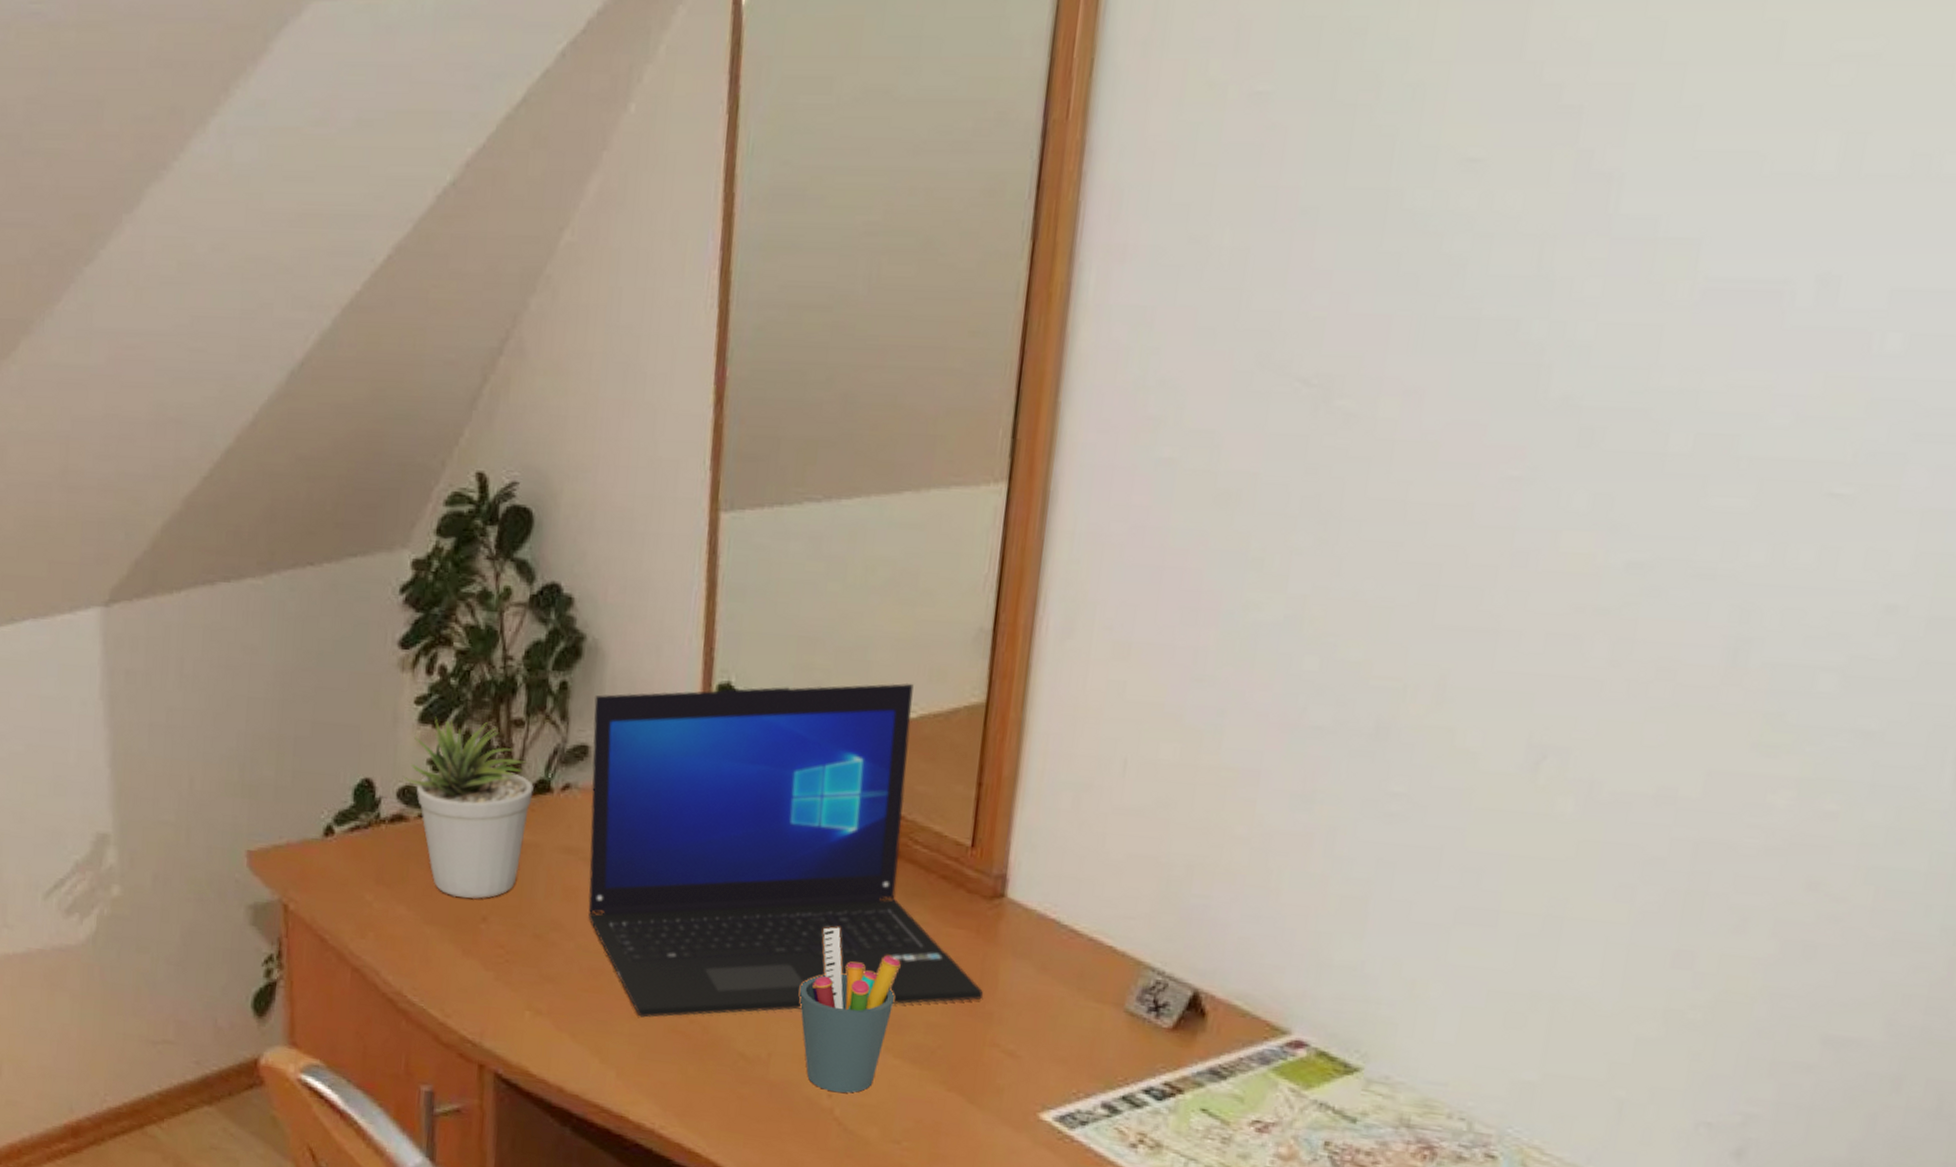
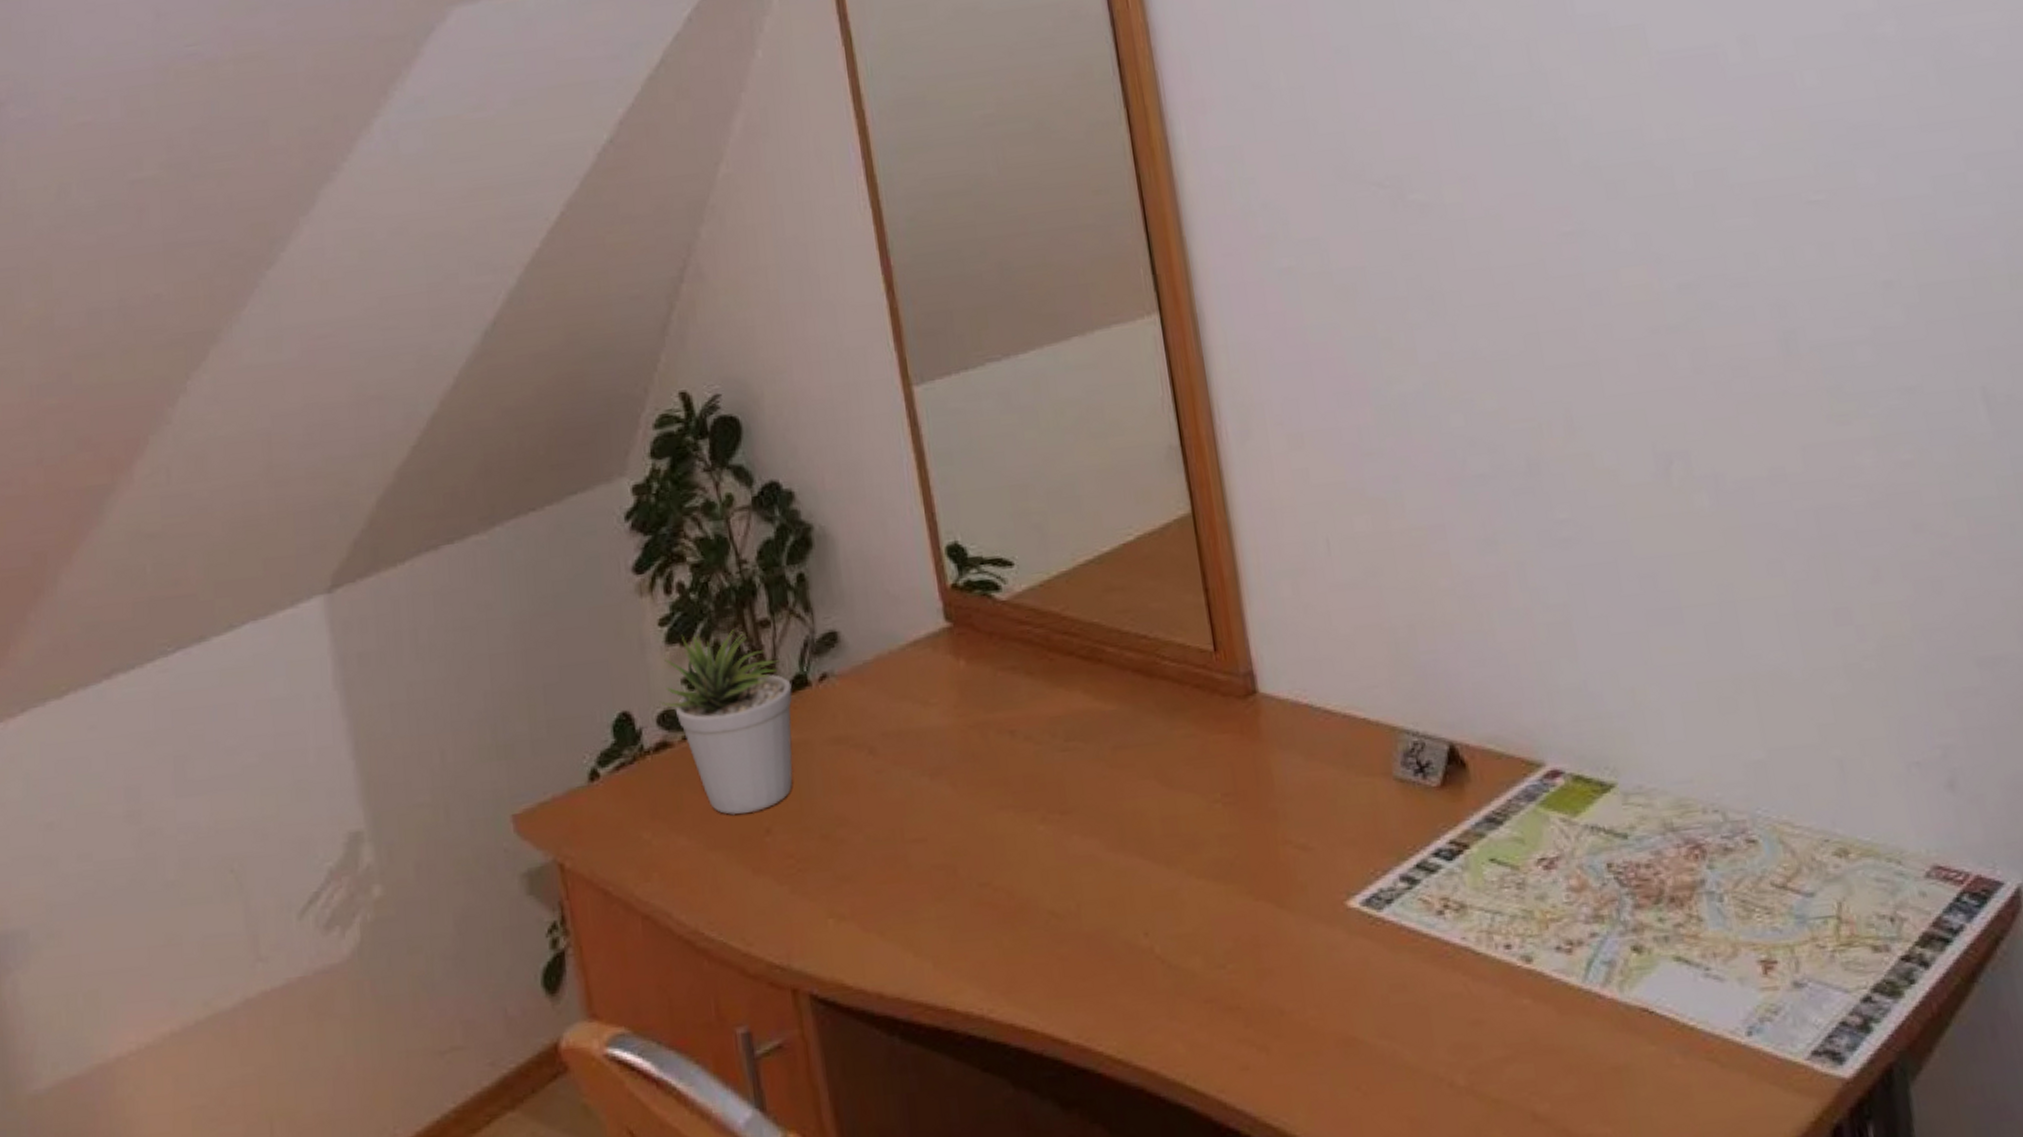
laptop: present [588,682,984,1018] -> none [833,508,1264,898]
pen holder: present [799,927,901,1093] -> none [1091,758,1184,930]

